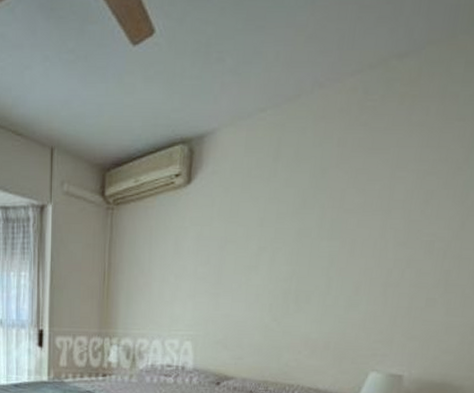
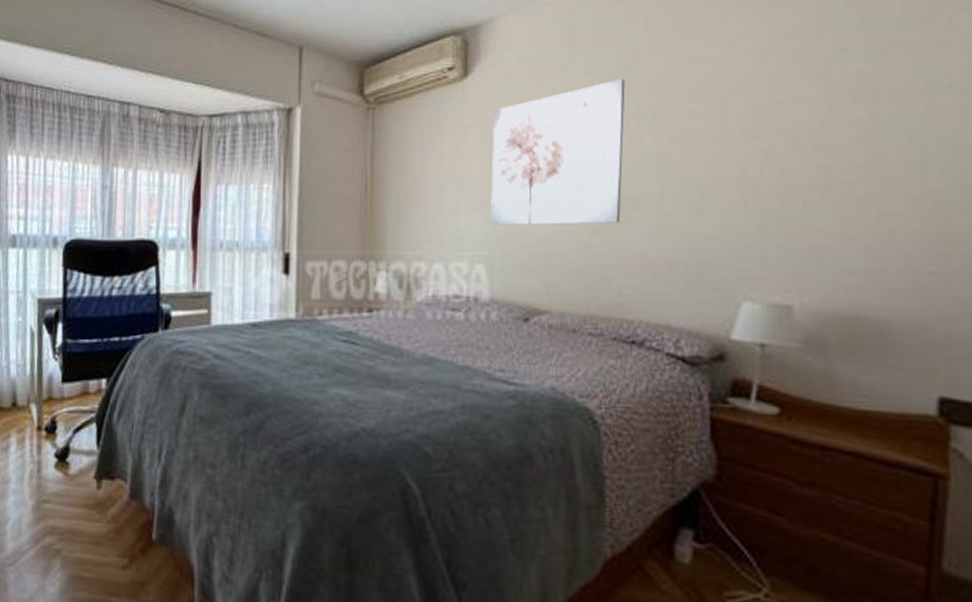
wall art: none [199,191,314,312] -> present [491,78,625,225]

